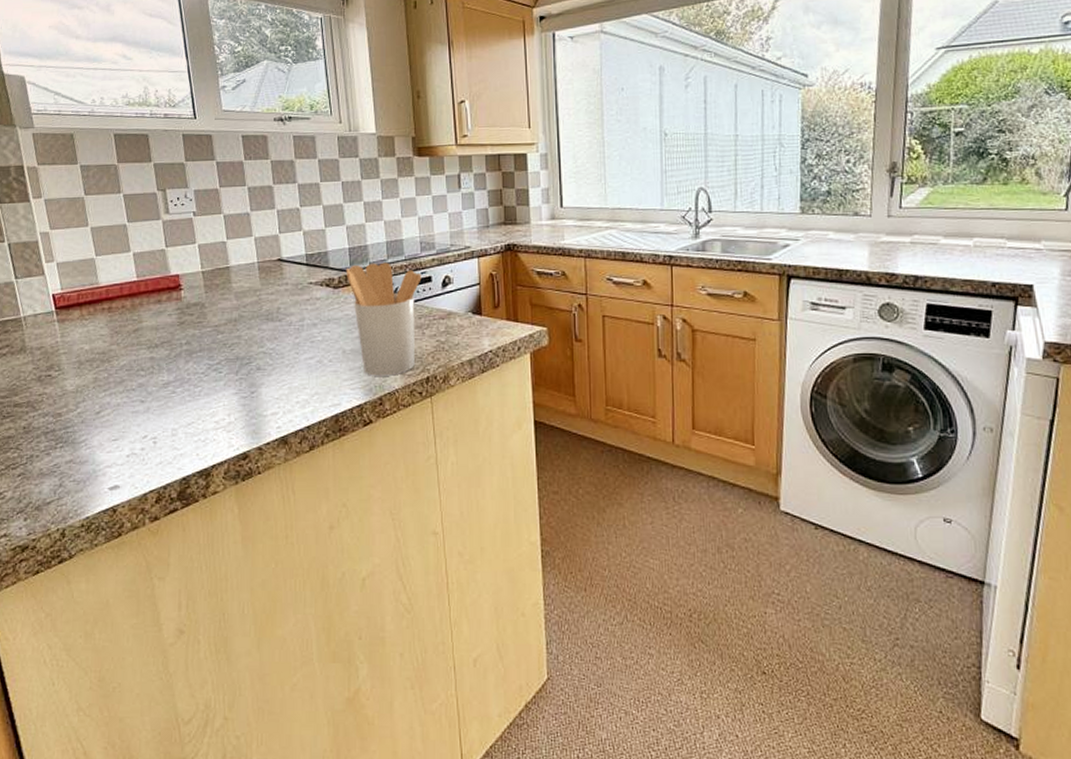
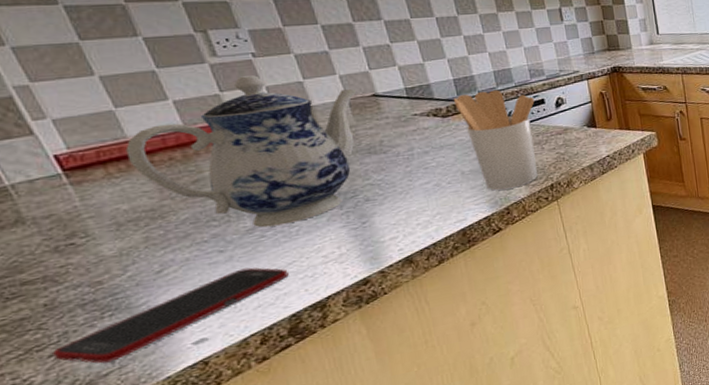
cell phone: none [21,422,187,492] -> present [52,267,289,364]
teapot: none [96,233,266,383] -> present [125,75,357,228]

